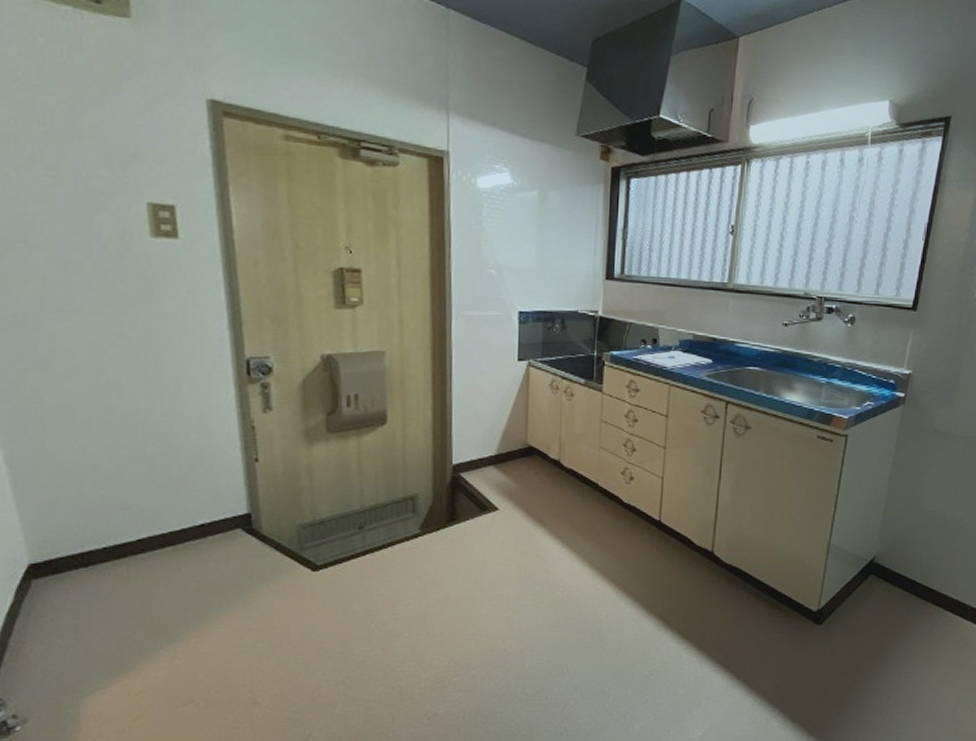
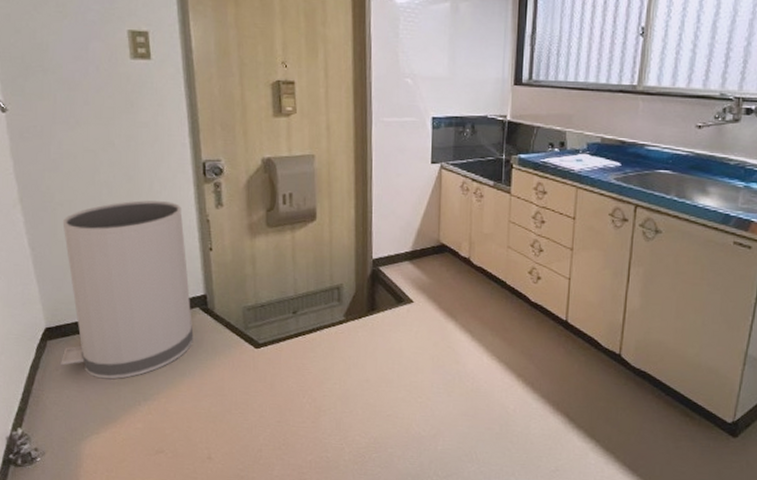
garbage can: none [51,405,234,621] -> present [61,200,194,379]

